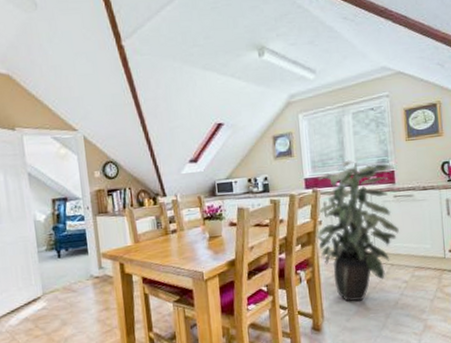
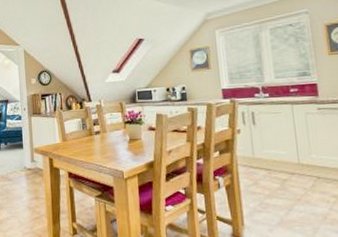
indoor plant: present [315,160,399,302] -> none [233,72,325,212]

